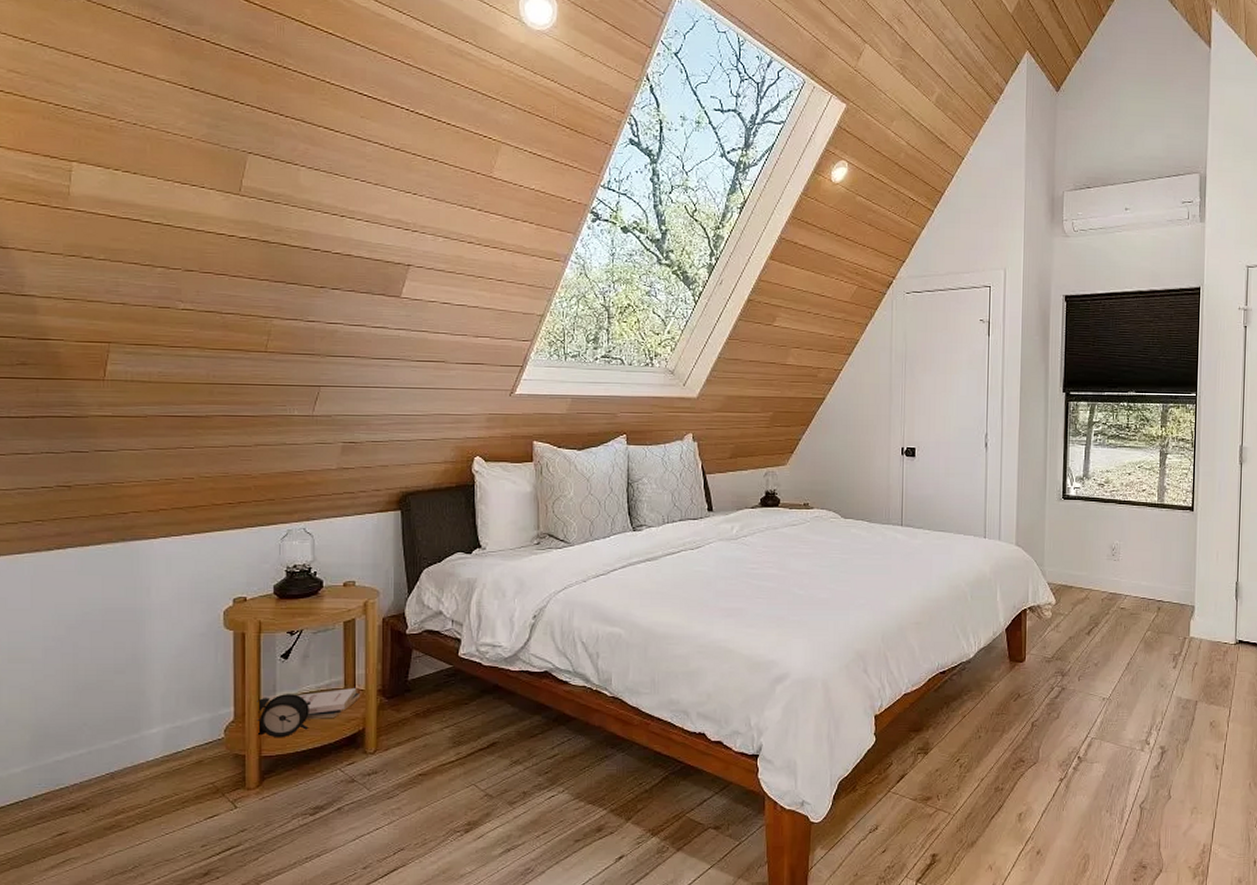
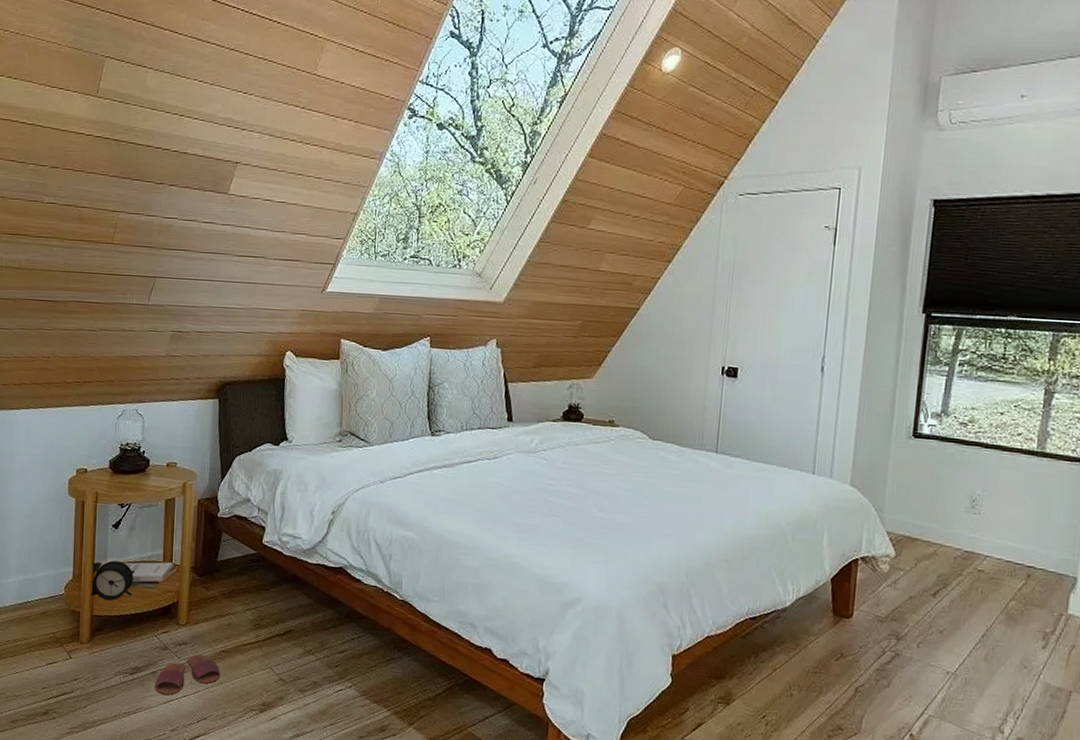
slippers: none [342,782,418,832] -> present [155,654,221,696]

